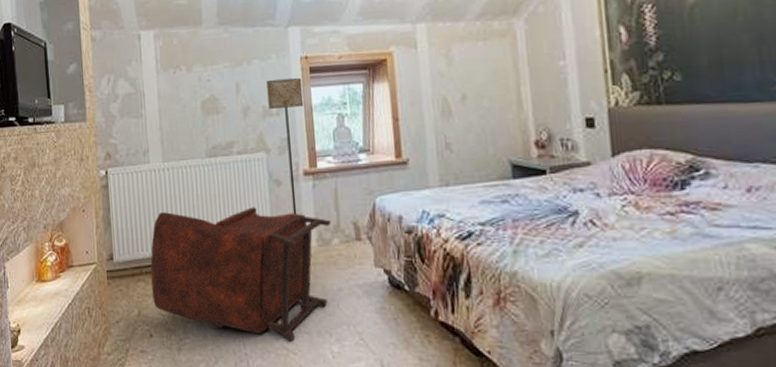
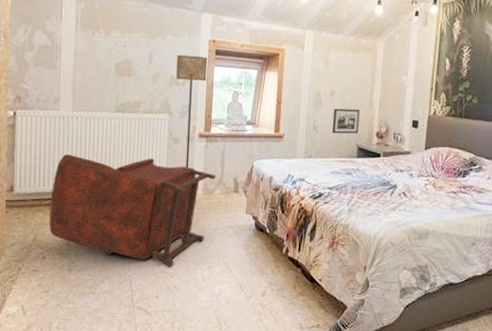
picture frame: none [468,114,509,150] -> present [331,108,360,134]

